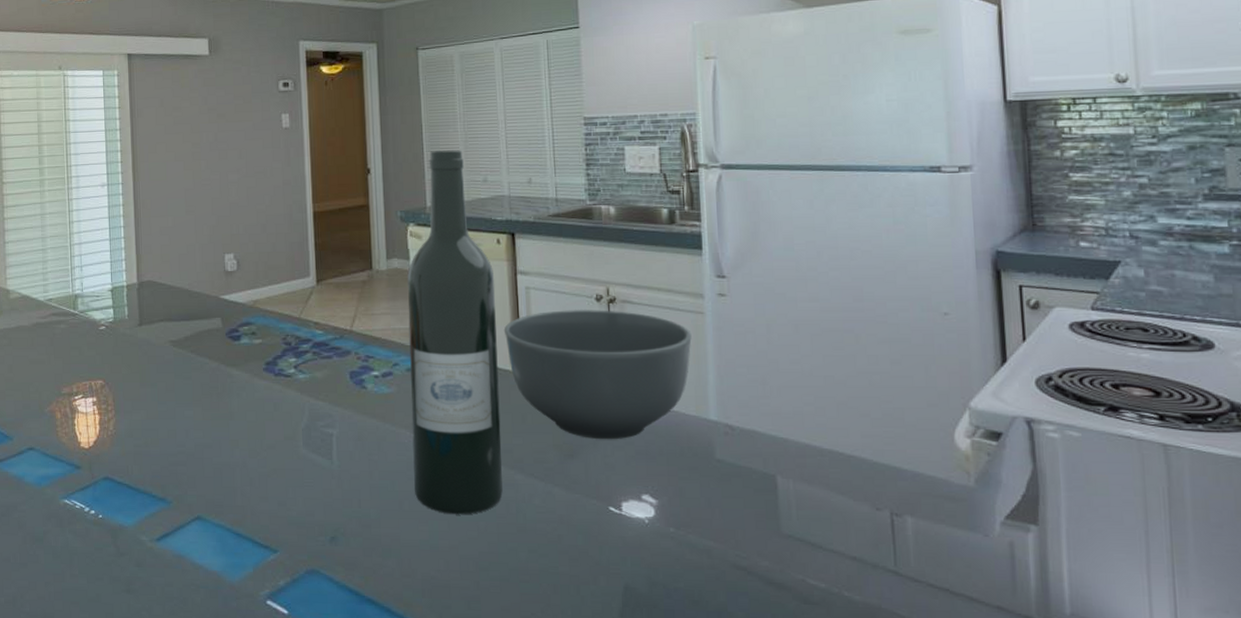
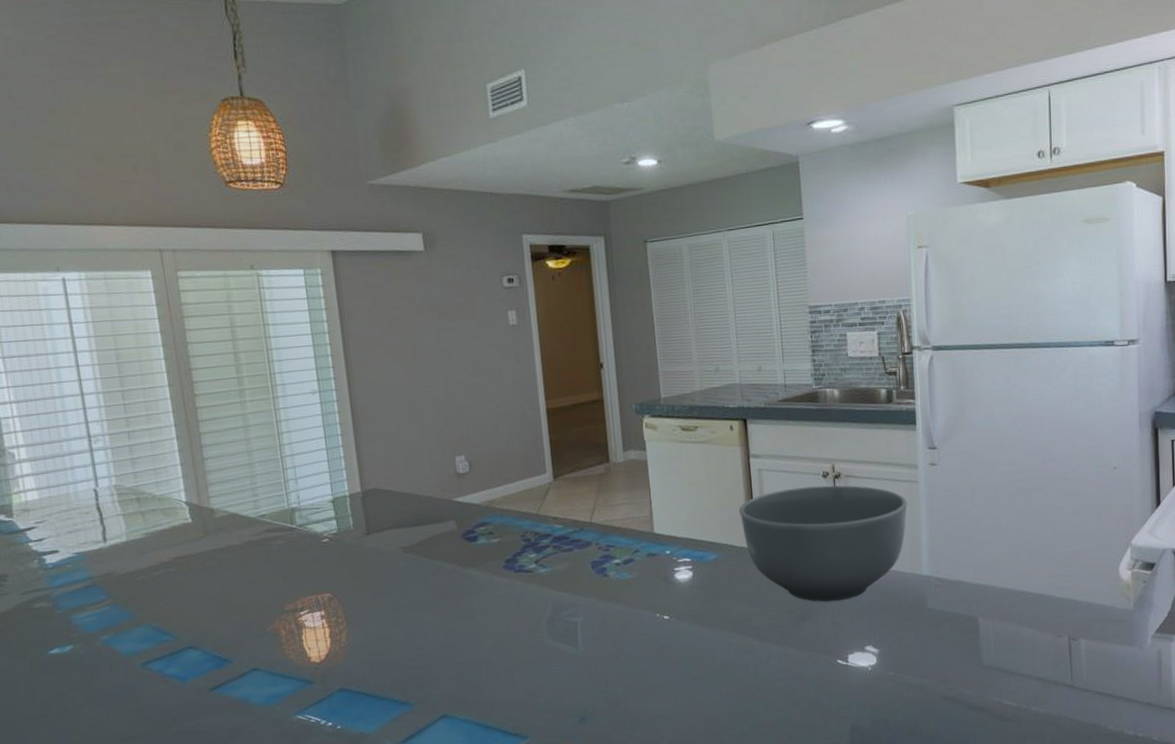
wine bottle: present [407,150,503,514] -> none [644,341,742,683]

